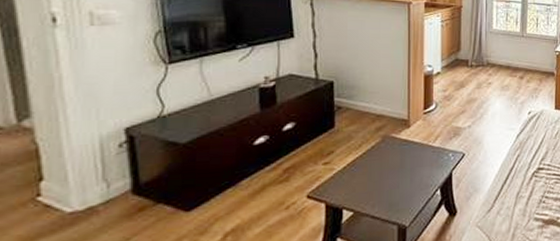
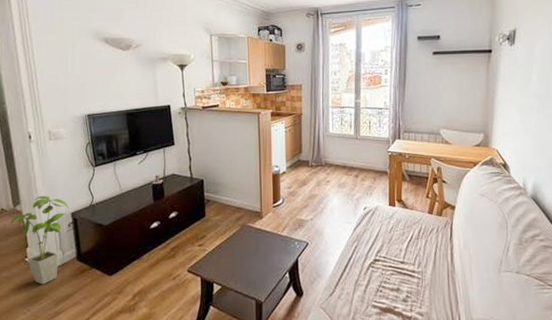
house plant: none [9,104,121,233] -> present [10,195,69,284]

